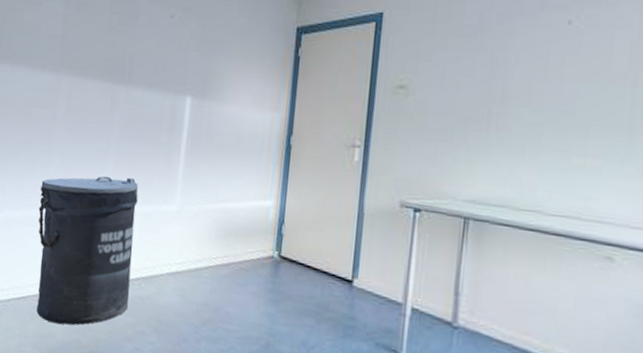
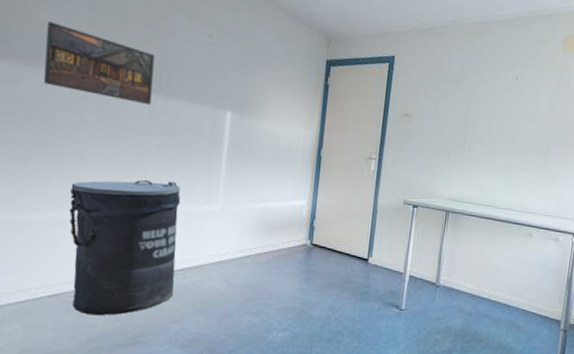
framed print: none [25,21,119,96] -> present [44,21,155,106]

